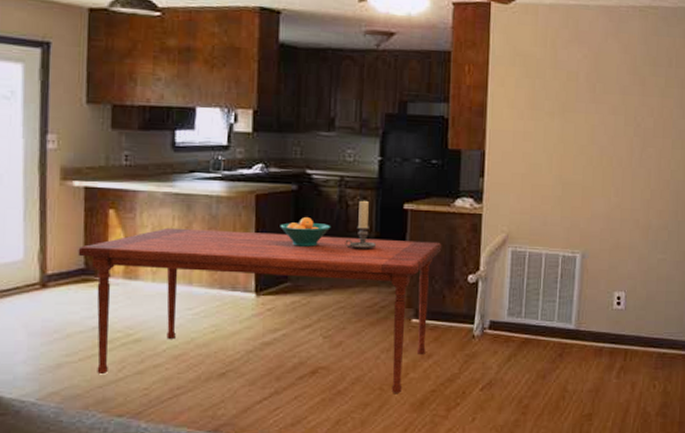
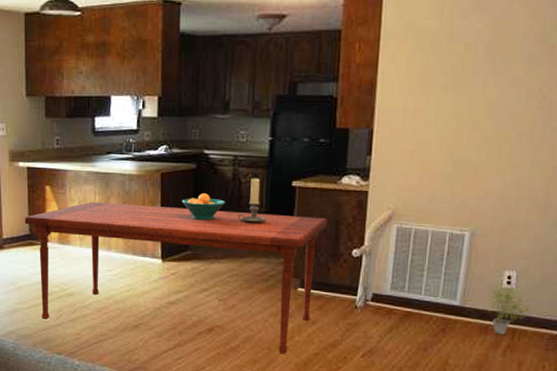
potted plant: none [600,303,638,356] -> present [487,282,529,335]

